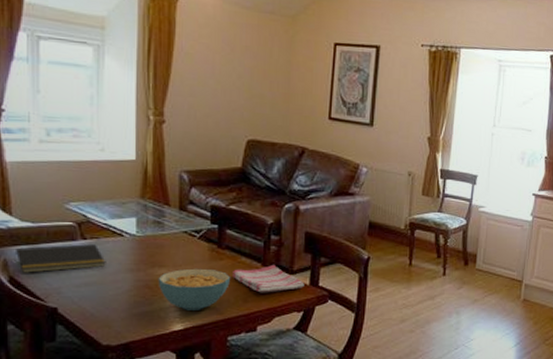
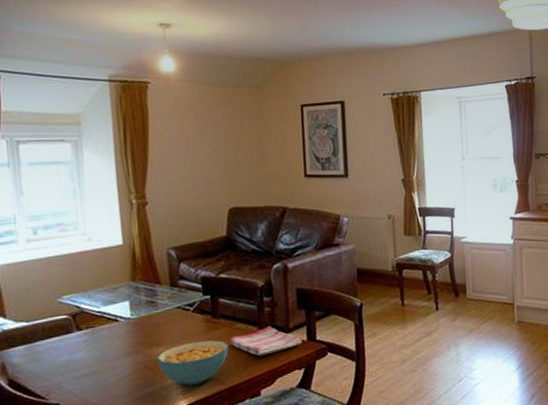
notepad: present [14,244,106,273] -> none [11,333,104,374]

